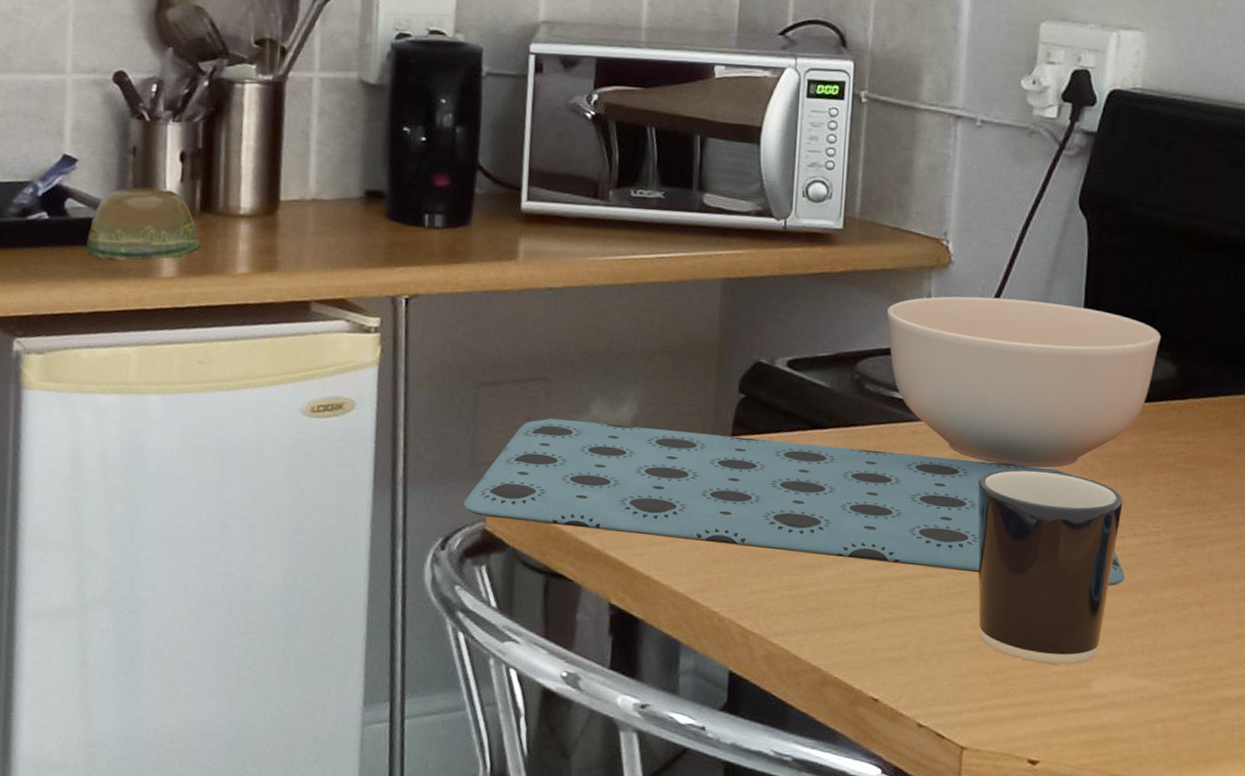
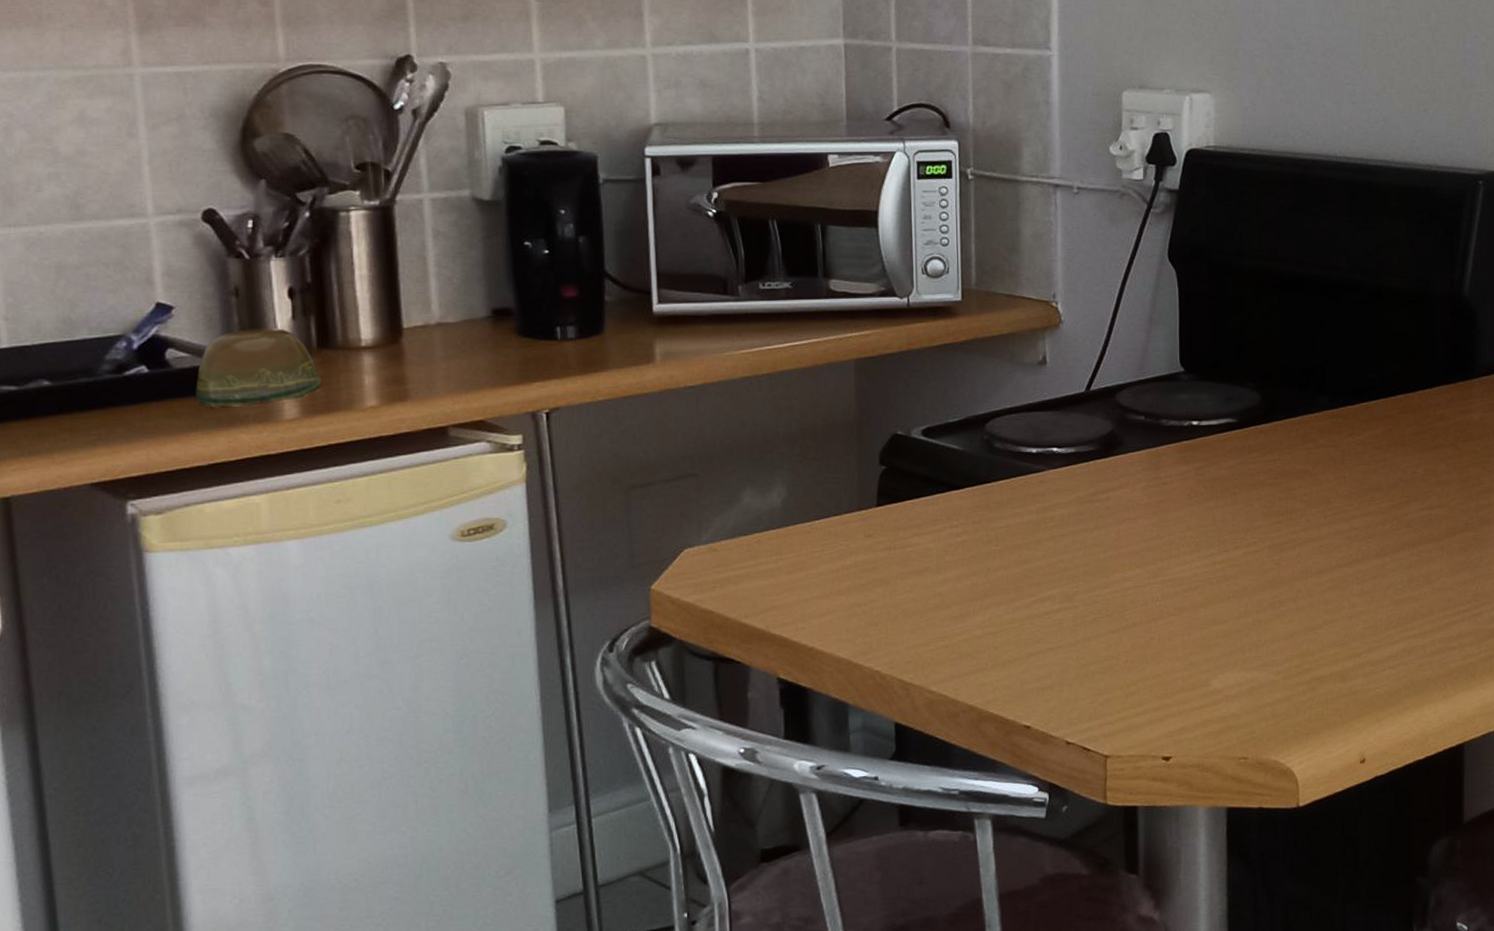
placemat: present [463,418,1125,586] -> none [627,498,1231,614]
bowl: present [886,296,1161,468] -> none [1008,349,1246,501]
mug: present [977,468,1123,665] -> none [1101,500,1225,672]

